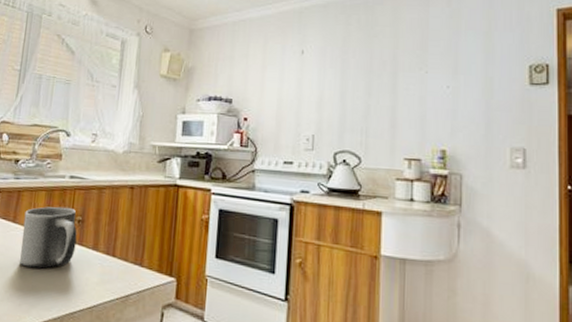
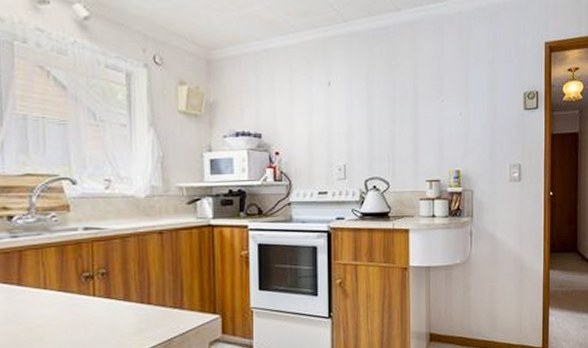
mug: present [19,206,77,269] -> none [32,261,103,330]

